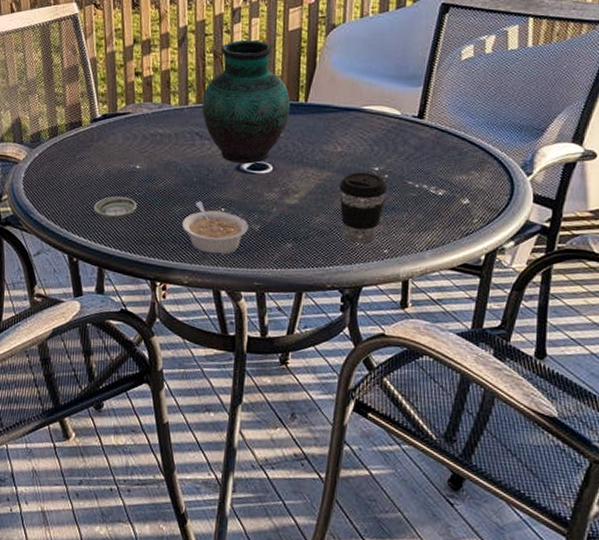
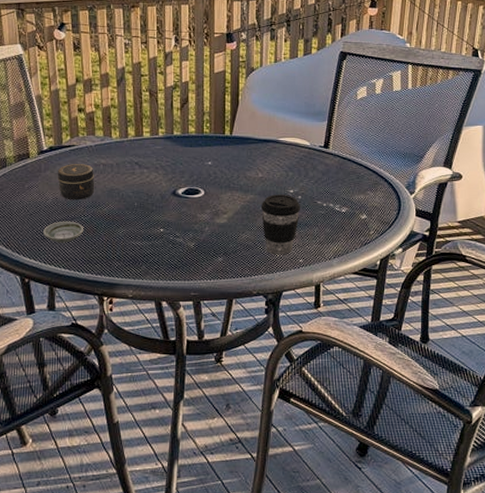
jar: none [110,132,151,173] -> present [57,163,95,199]
legume: present [181,201,248,256] -> none [125,223,184,271]
vase: present [202,40,291,164] -> none [140,81,218,189]

